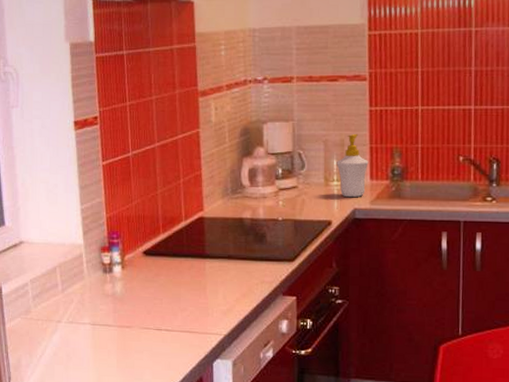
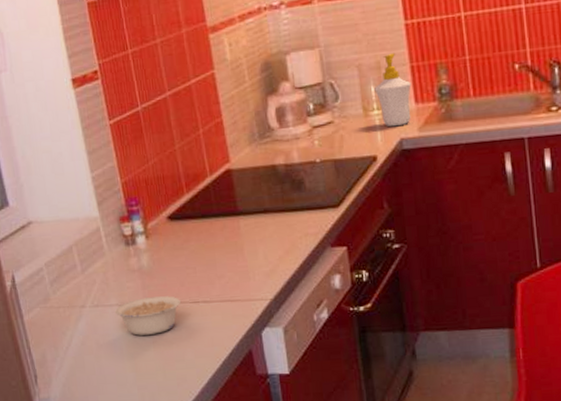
legume: none [87,320,146,354] -> present [115,296,182,336]

